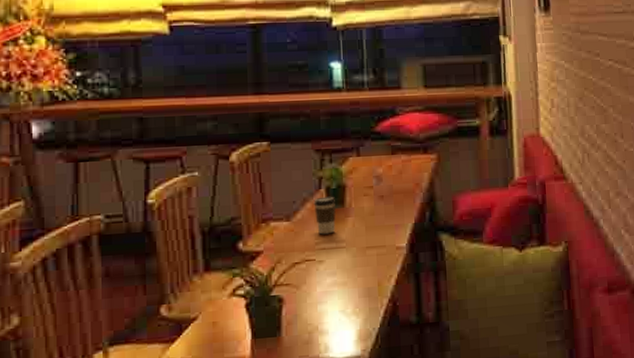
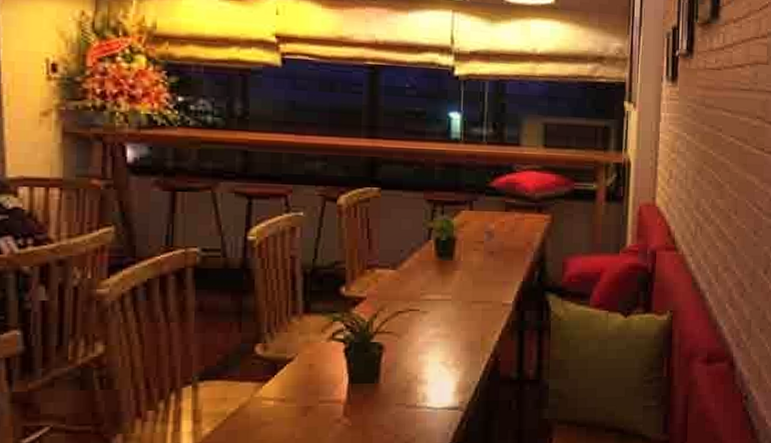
coffee cup: present [313,196,336,235] -> none [421,248,445,286]

